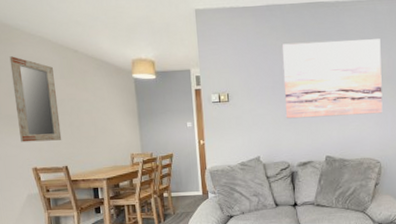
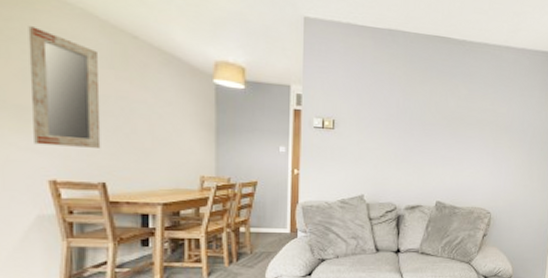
wall art: present [282,39,383,119] -> none [397,74,503,163]

